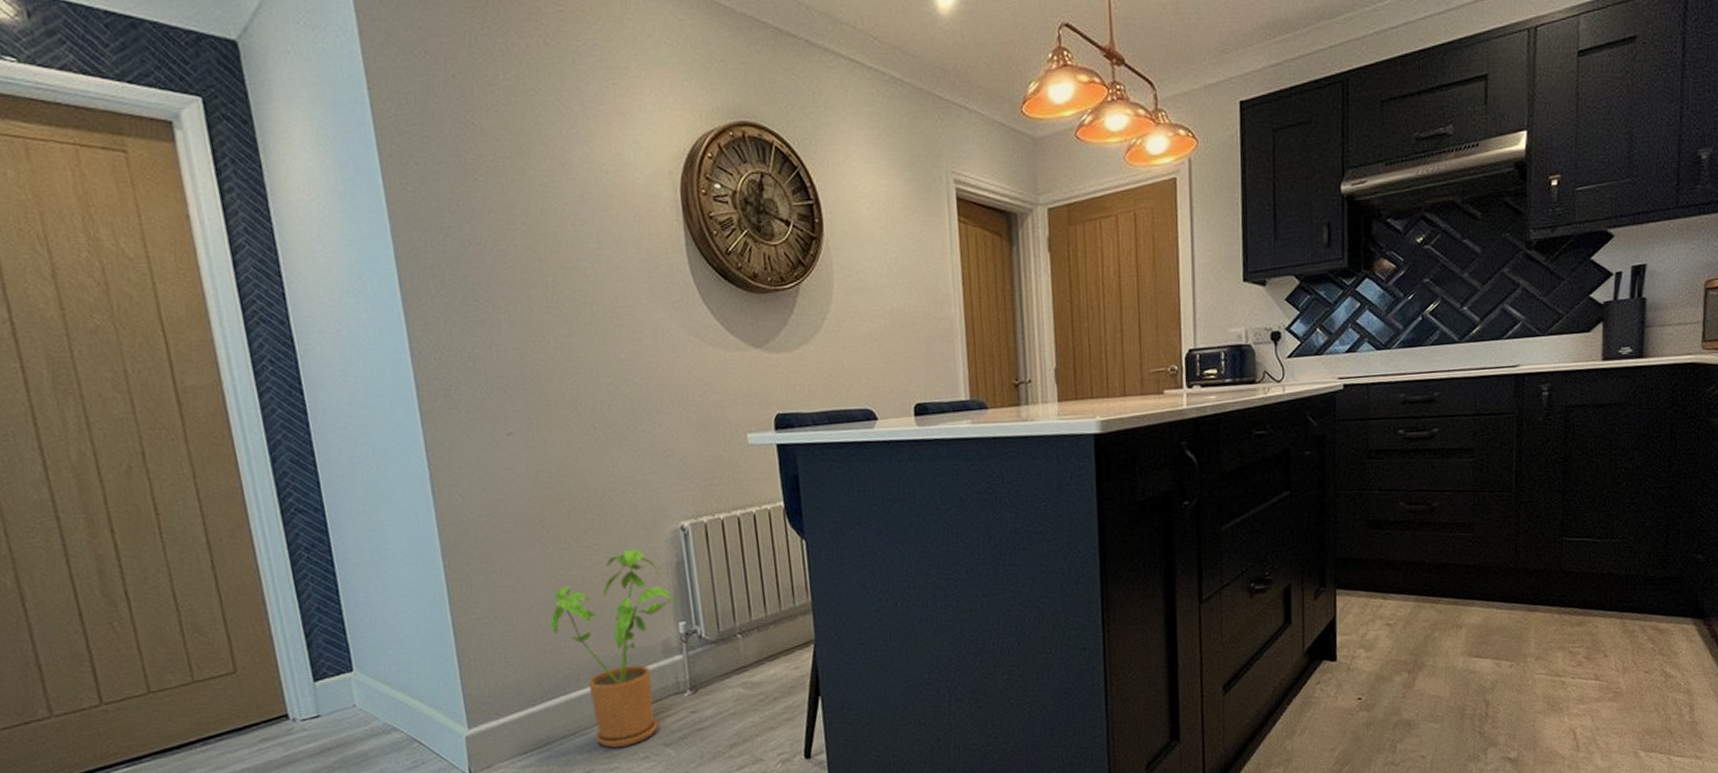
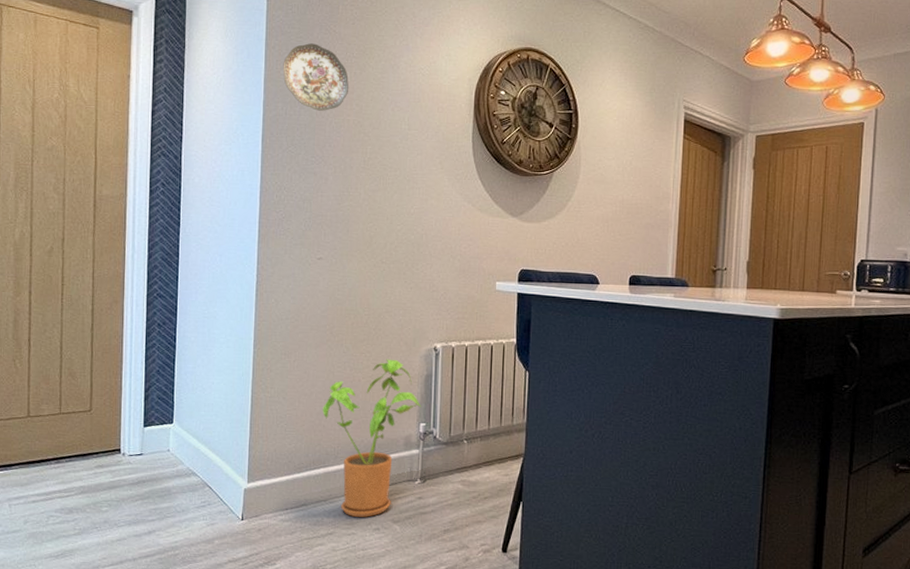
decorative plate: none [408,143,509,237] -> present [283,43,349,111]

